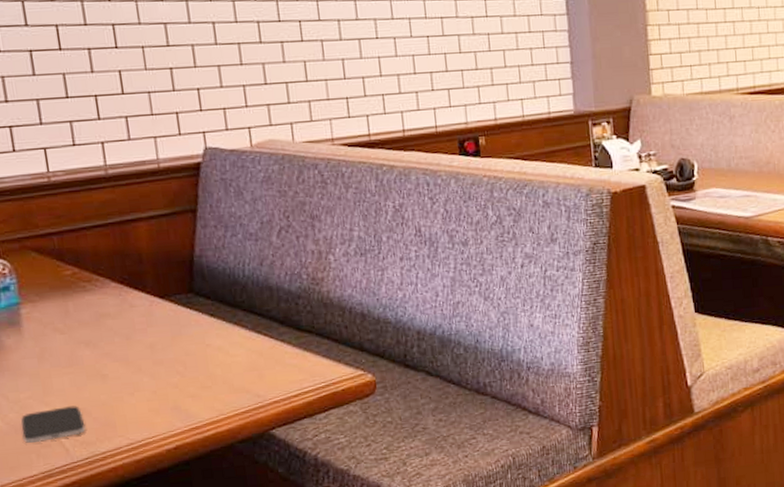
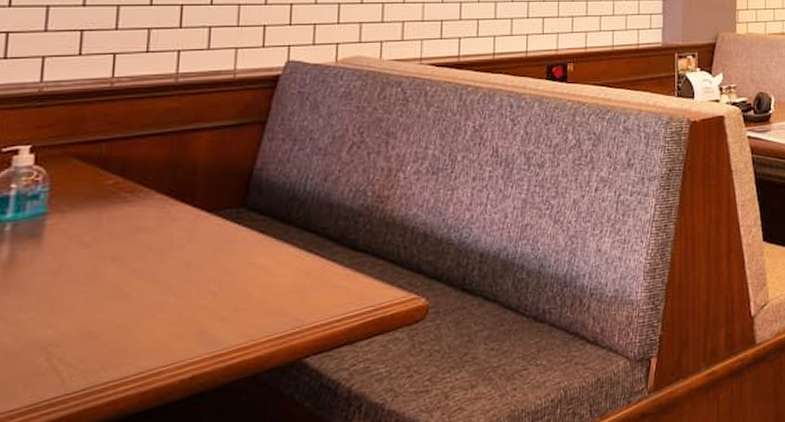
smartphone: present [21,406,86,443] -> none [12,328,91,371]

